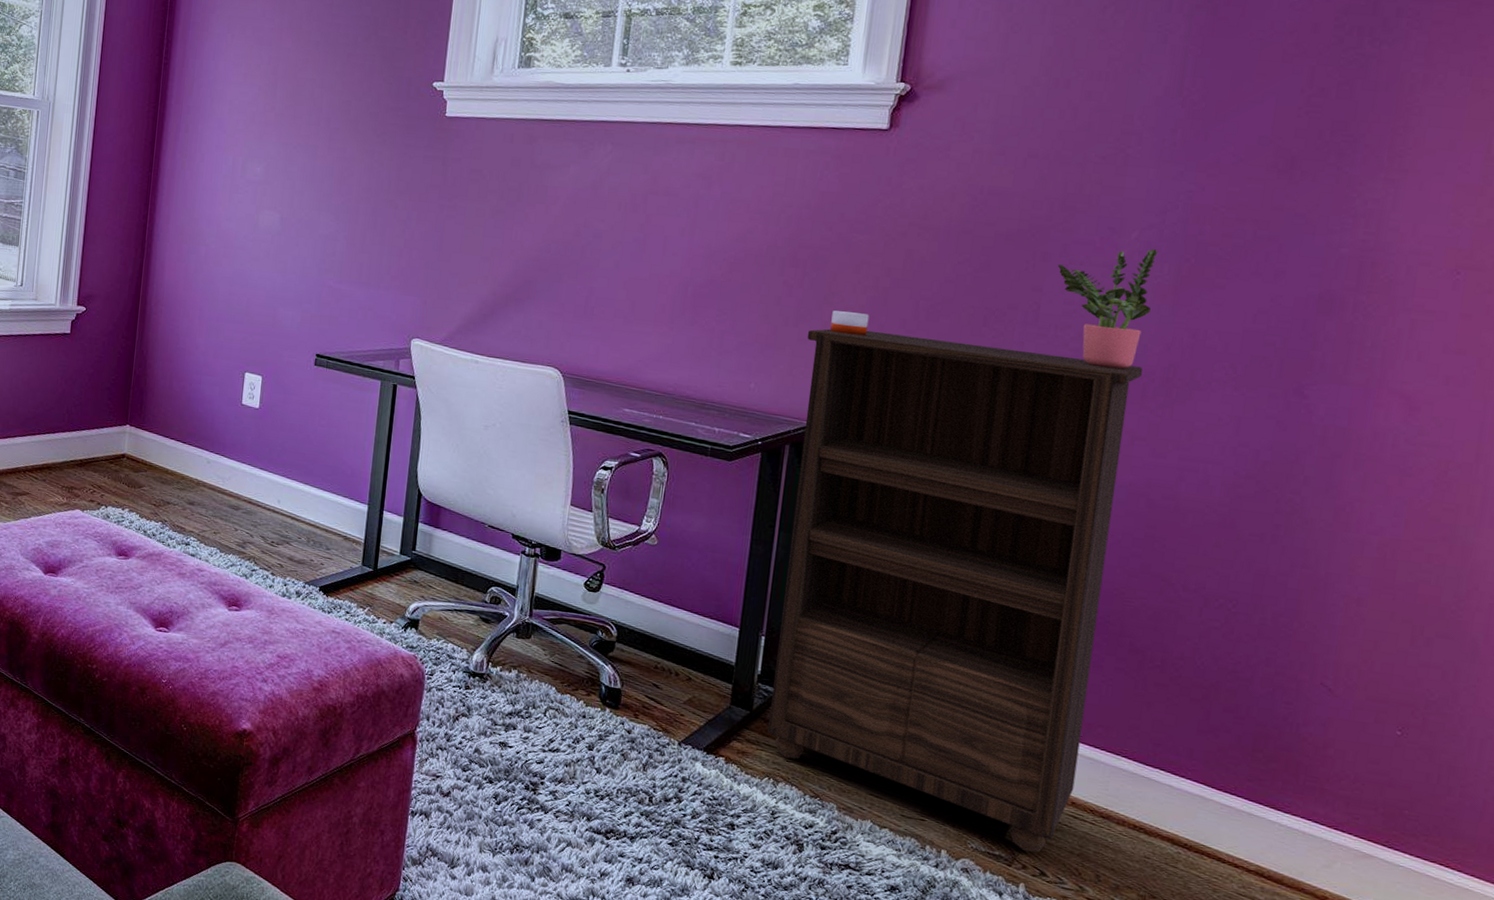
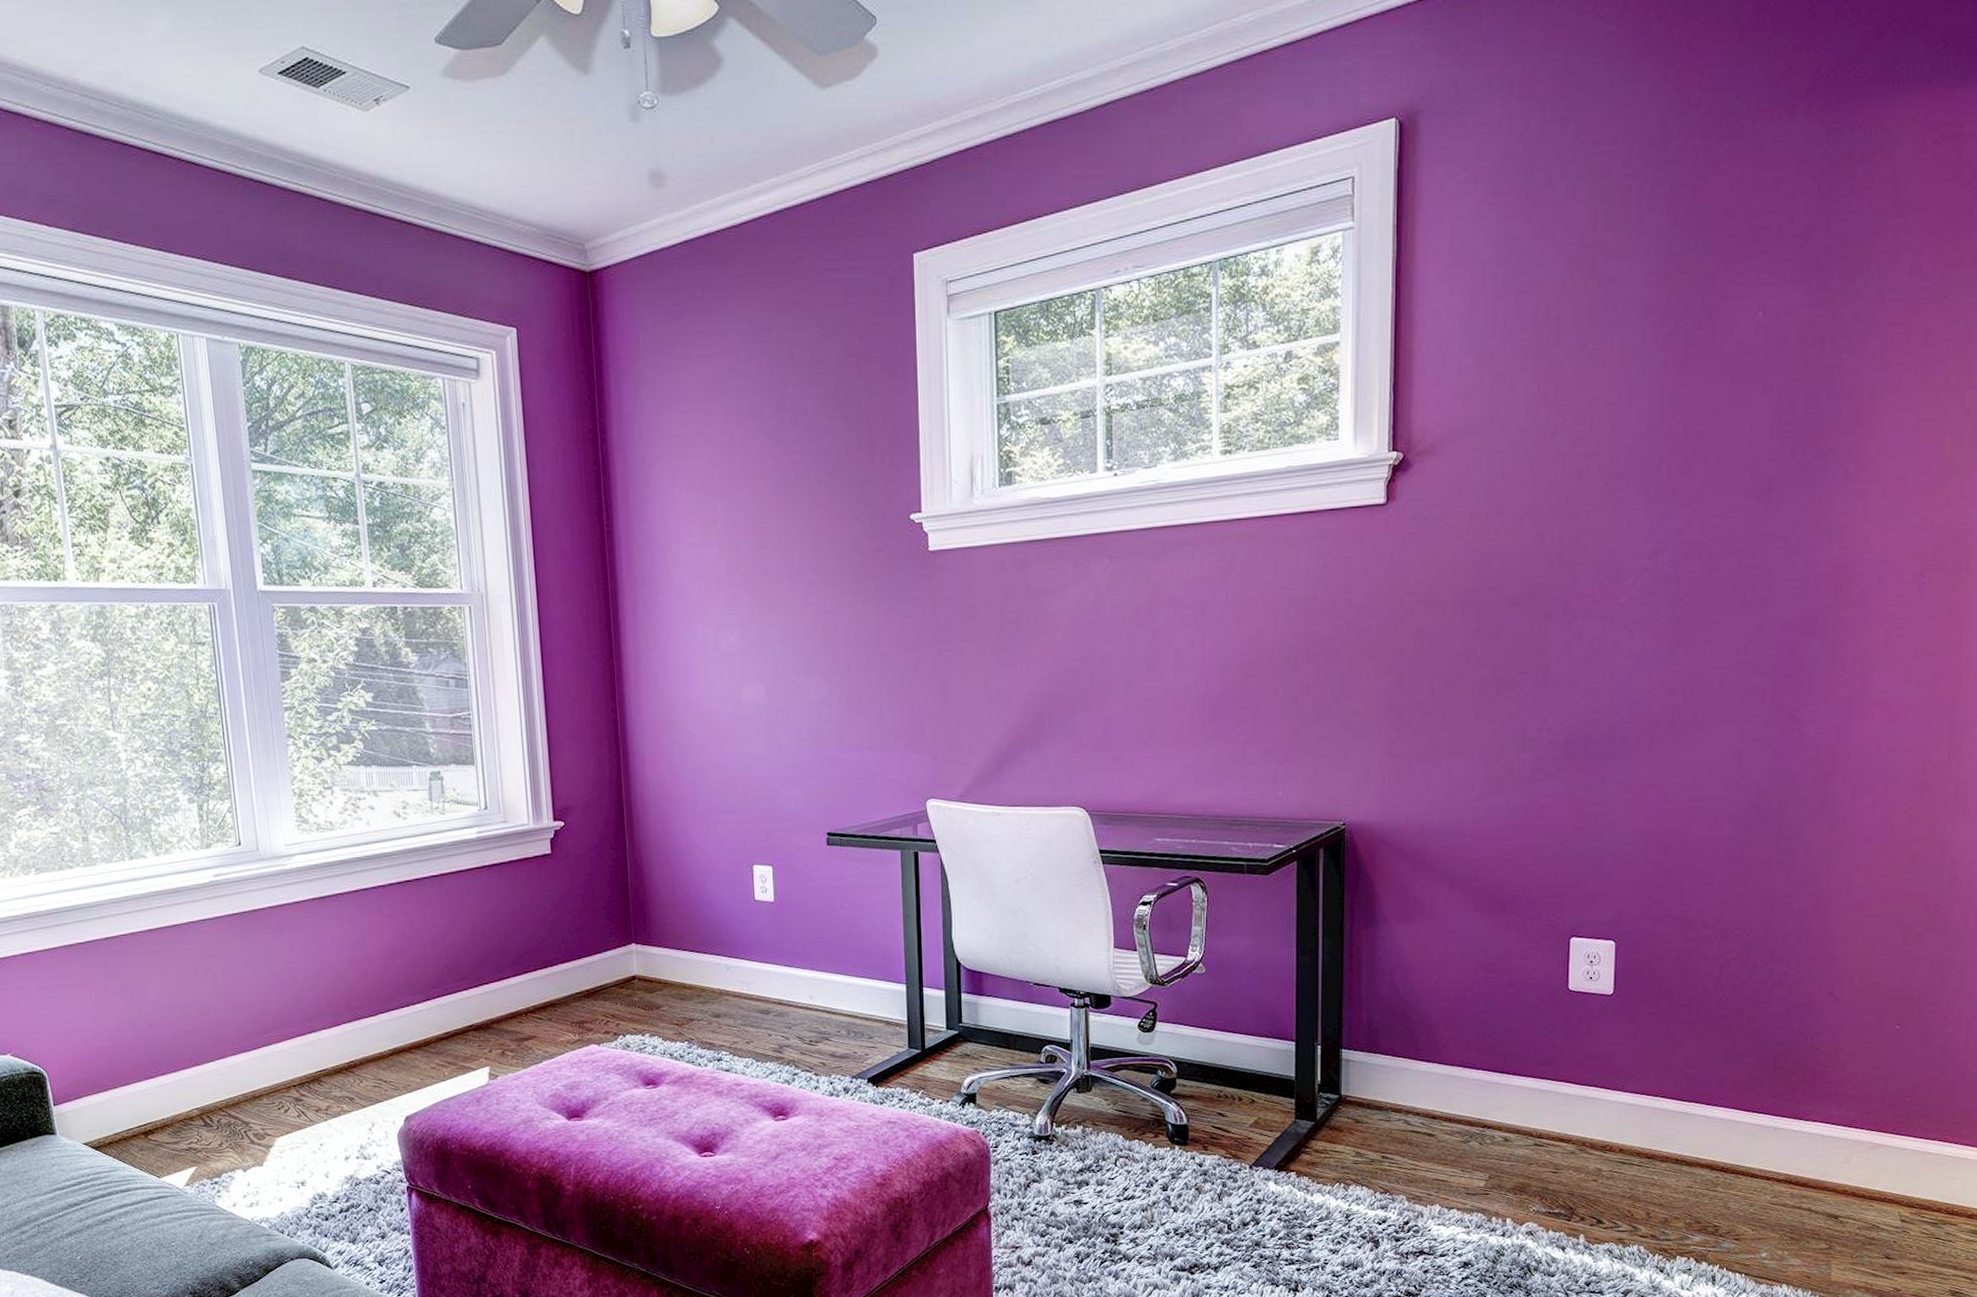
bookshelf: present [768,328,1143,853] -> none [1328,714,1649,1203]
candle: present [830,310,870,336] -> none [1350,701,1387,726]
potted plant: present [1057,249,1158,370] -> none [1561,593,1654,721]

